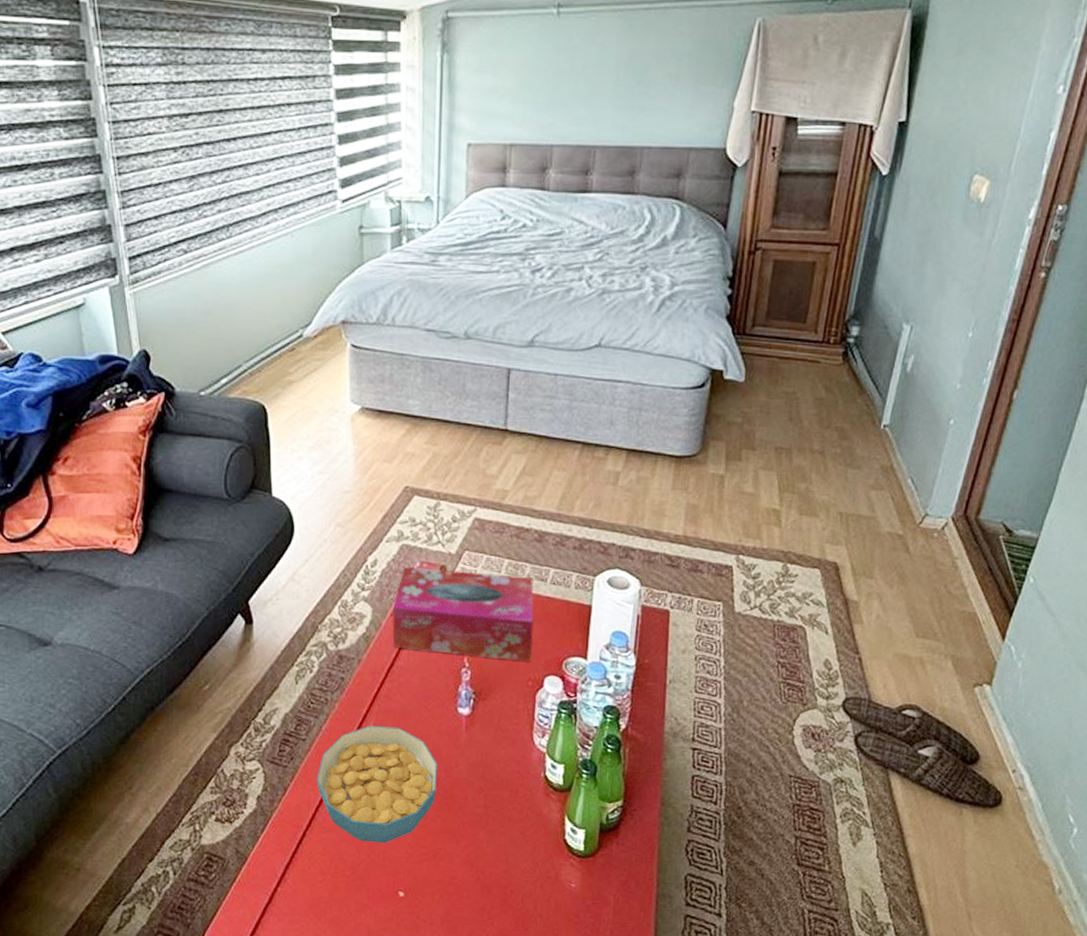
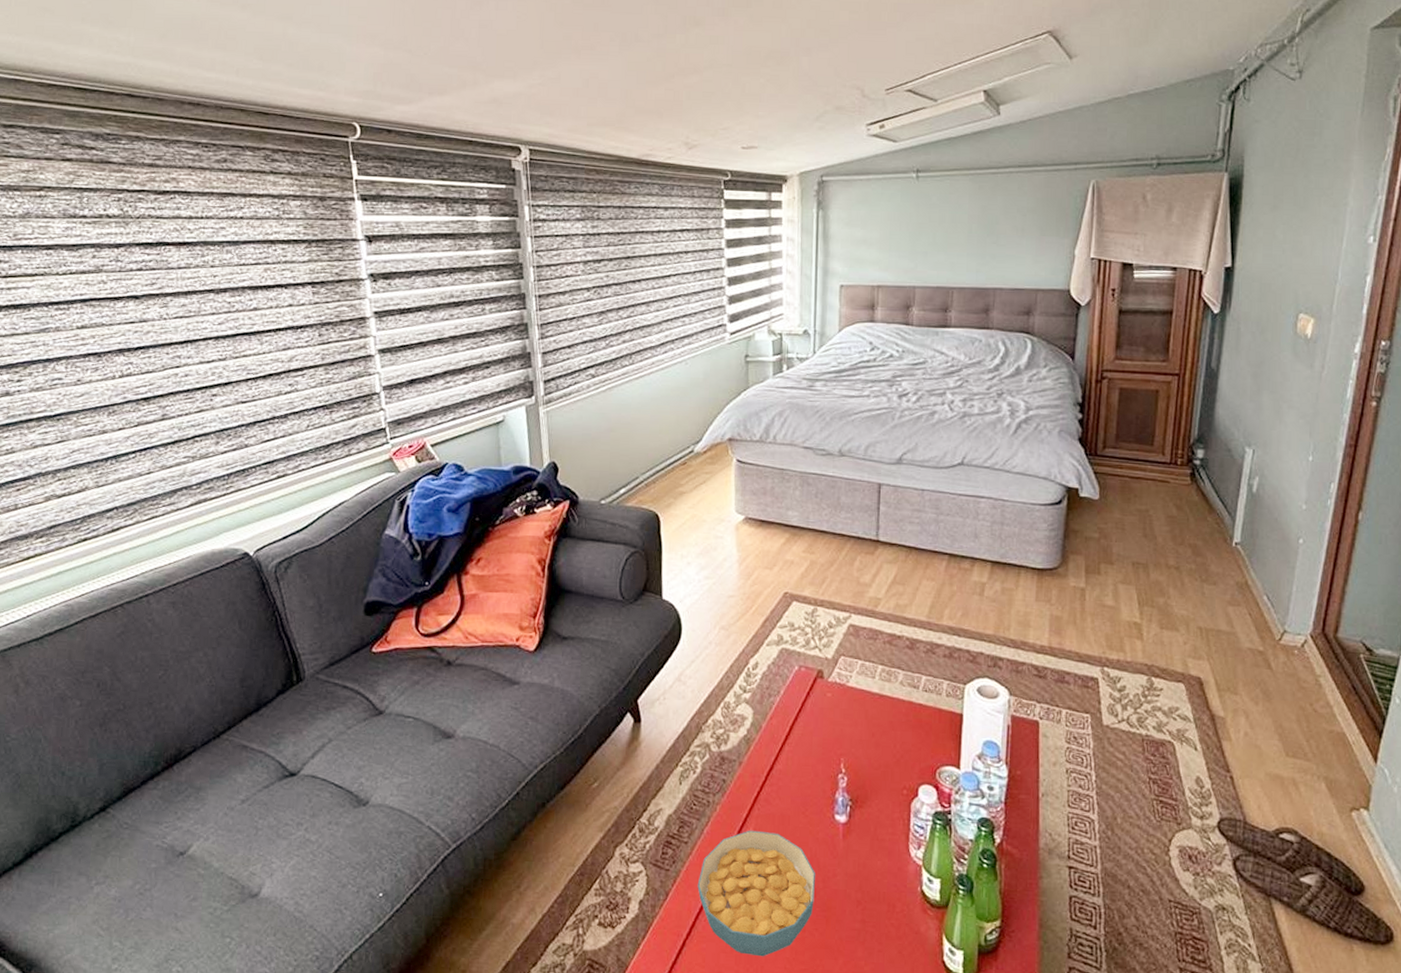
tissue box: present [392,567,534,661] -> none [772,671,908,769]

